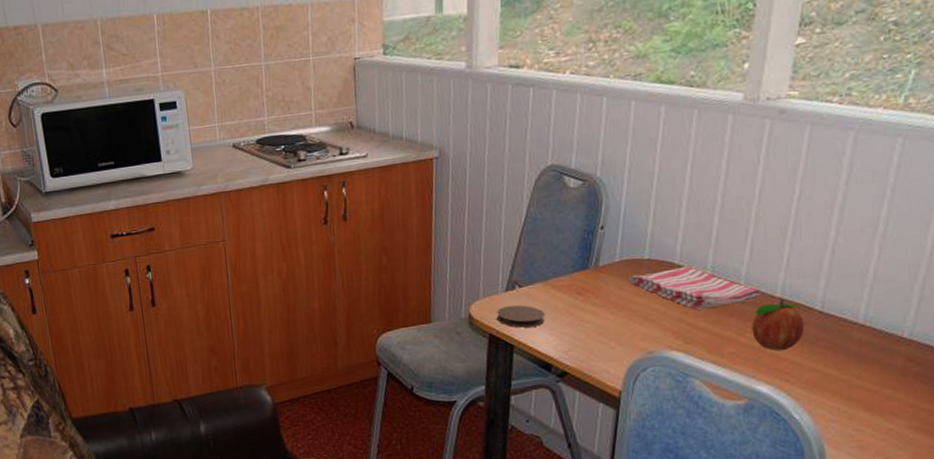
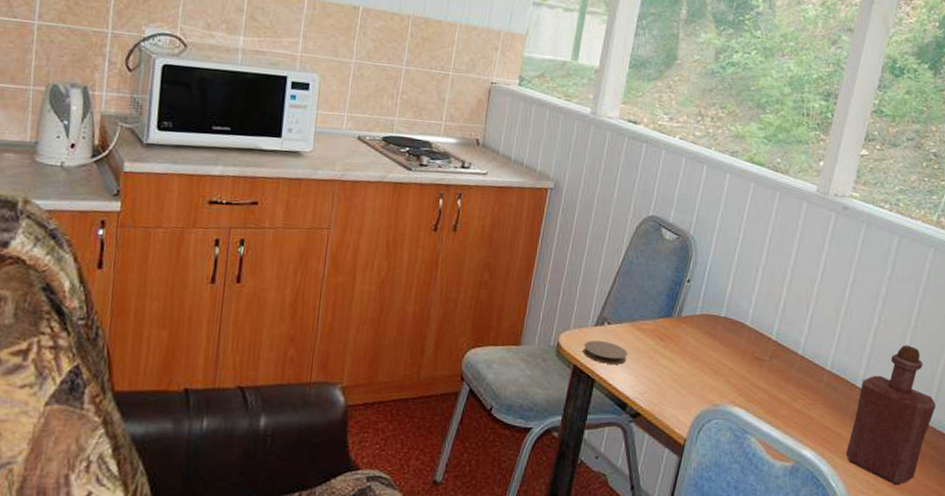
dish towel: present [628,266,761,310] -> none [705,329,815,372]
fruit: present [752,298,804,351] -> none [804,372,847,421]
bottle: none [809,254,918,409] -> present [846,345,936,486]

